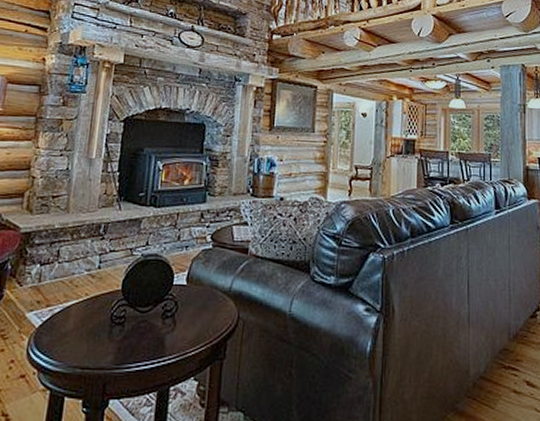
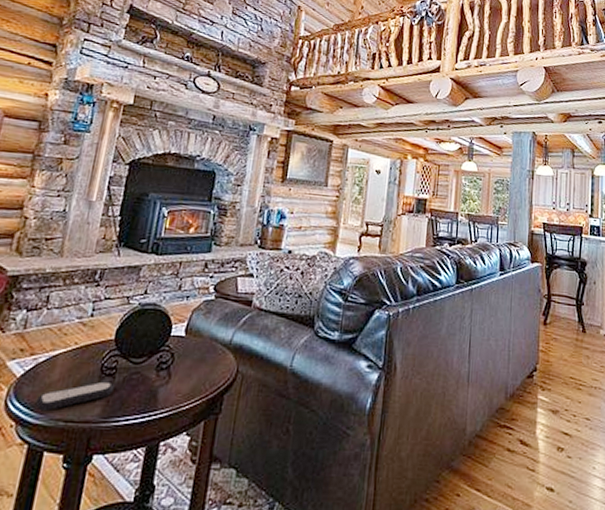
remote control: none [54,330,124,360] -> present [35,381,114,412]

